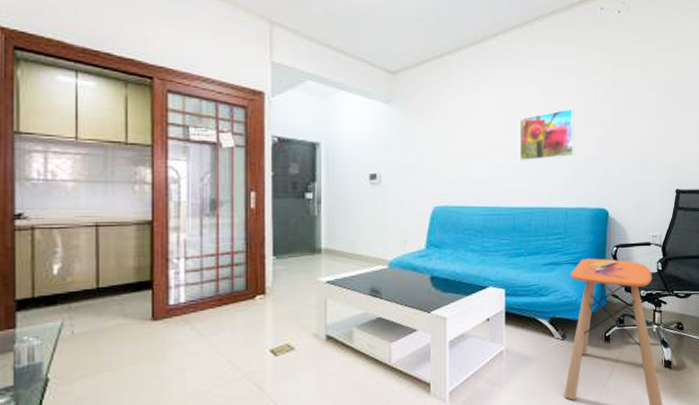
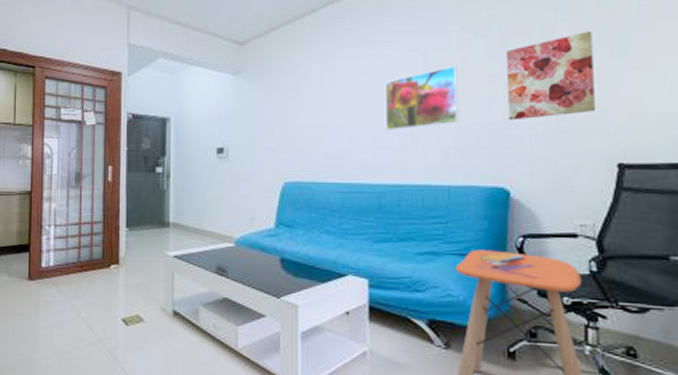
wall art: none [607,88,663,155] -> present [505,30,595,121]

